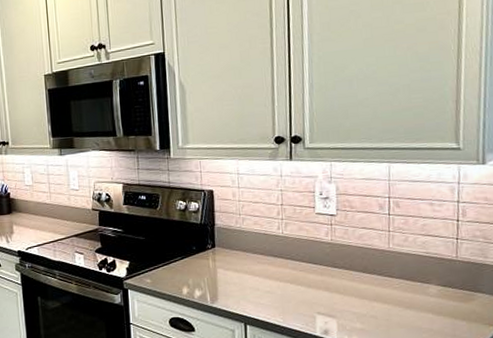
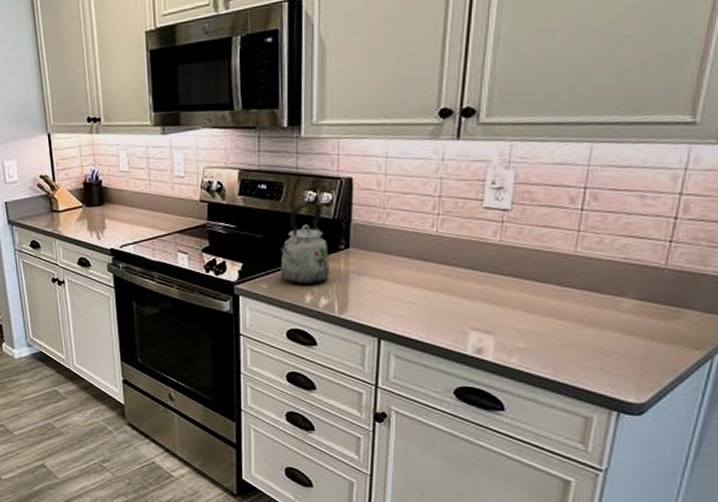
kettle: none [159,210,201,278] -> present [280,202,329,284]

